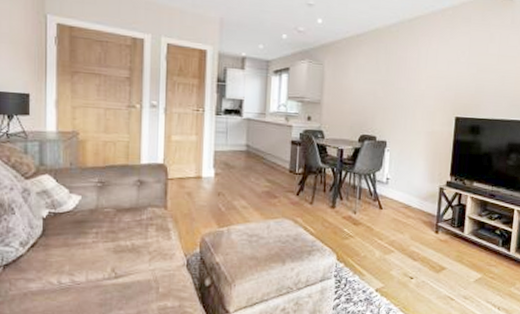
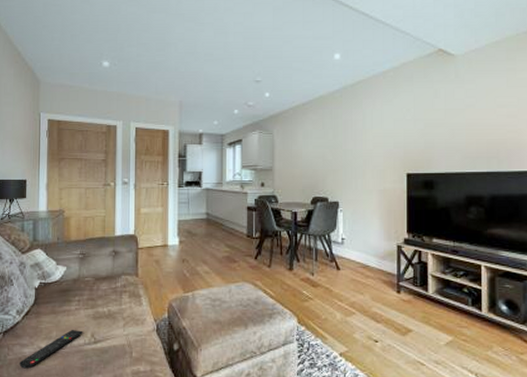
remote control: none [24,263,102,305] -> present [19,329,83,369]

